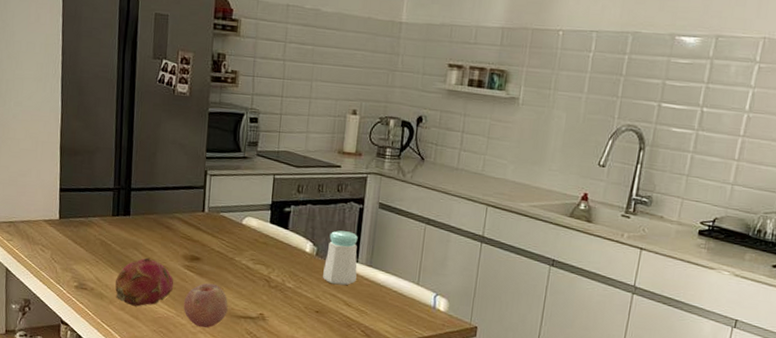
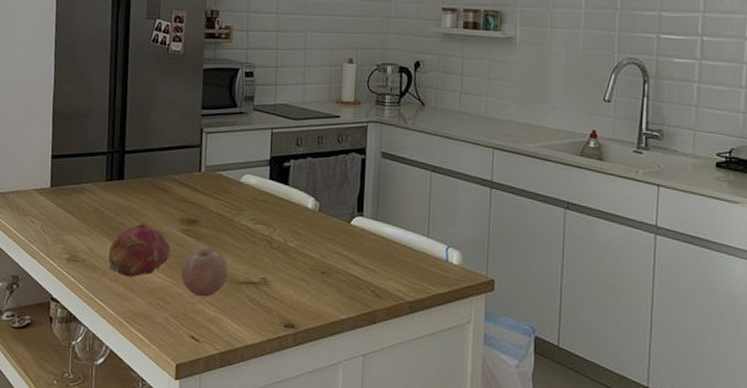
salt shaker: present [323,230,358,286] -> none [327,183,363,242]

